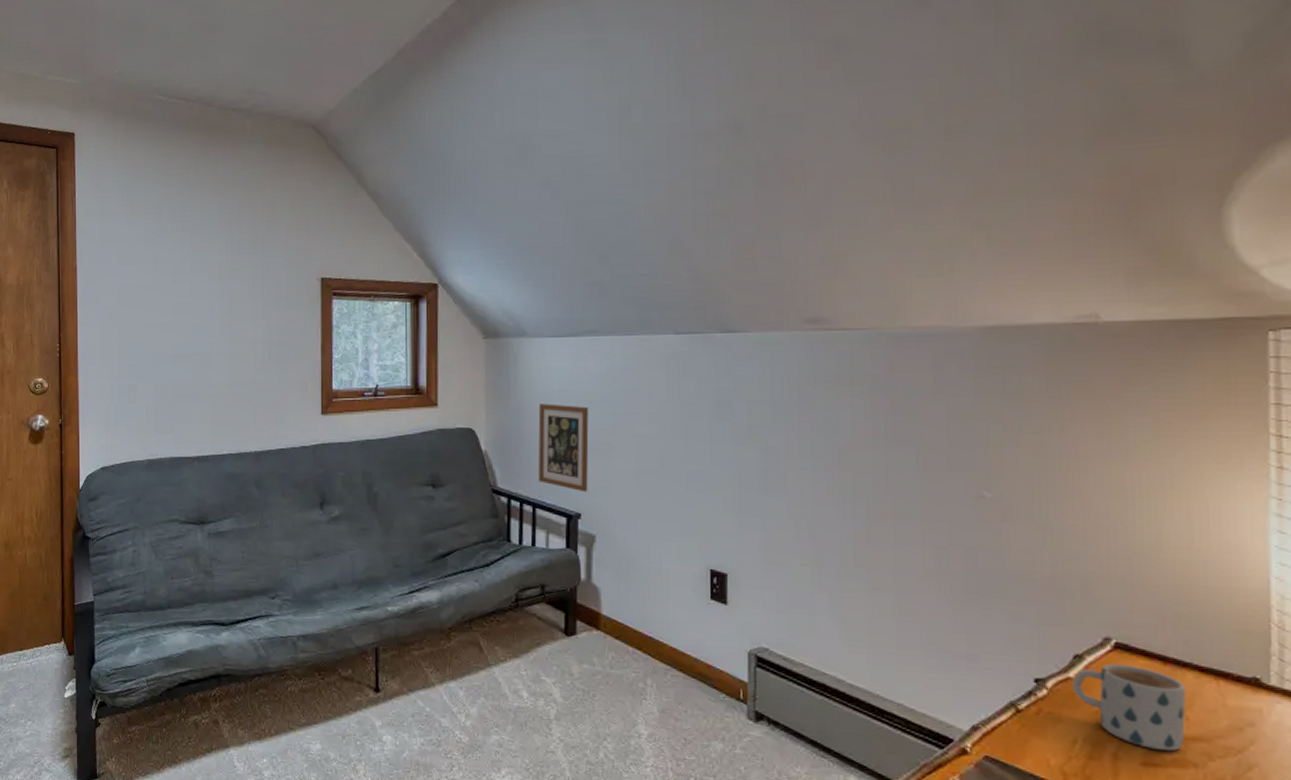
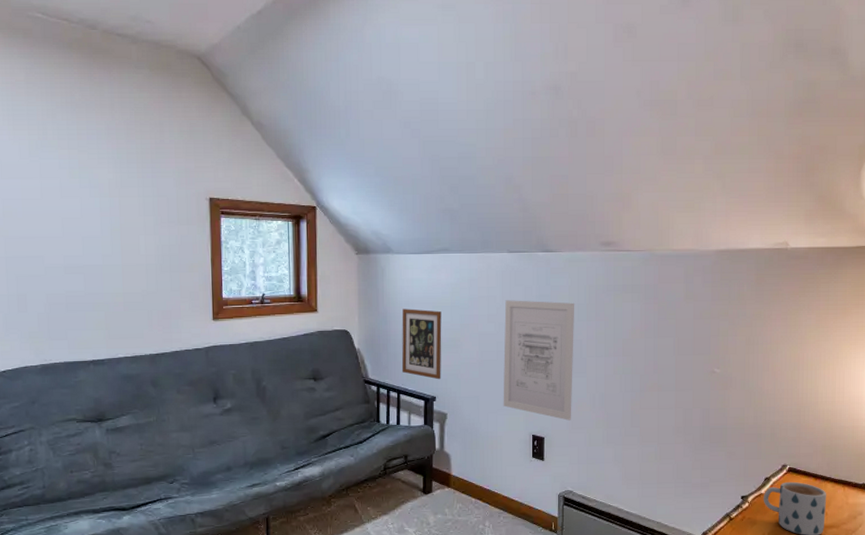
wall art: none [669,394,769,553] -> present [503,300,575,421]

